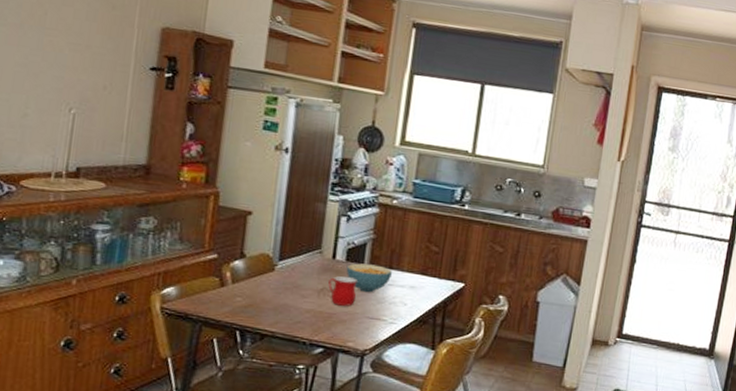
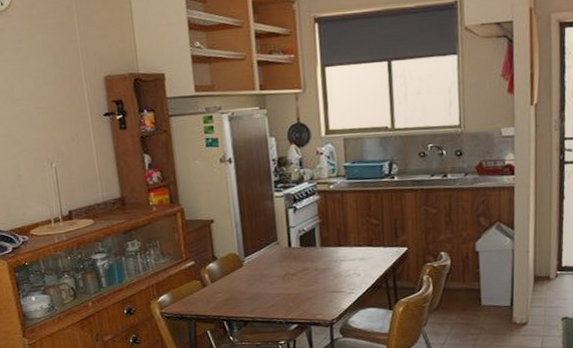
mug: present [328,276,357,306] -> none [290,260,315,286]
cereal bowl: present [346,263,392,293] -> none [302,245,342,271]

